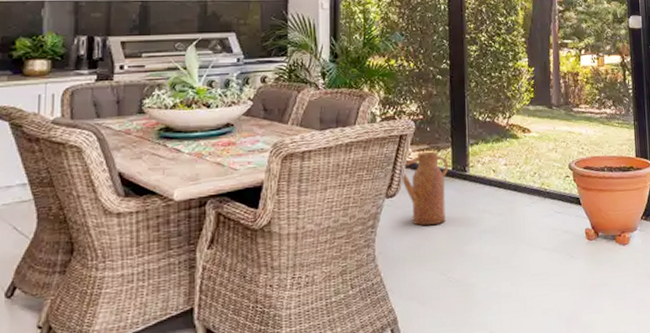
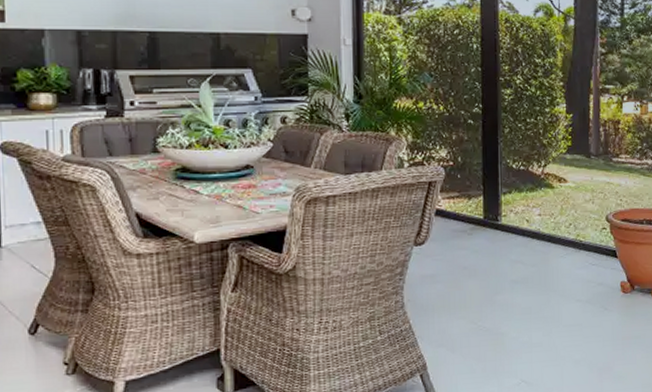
watering can: present [400,151,449,226] -> none [430,199,480,275]

